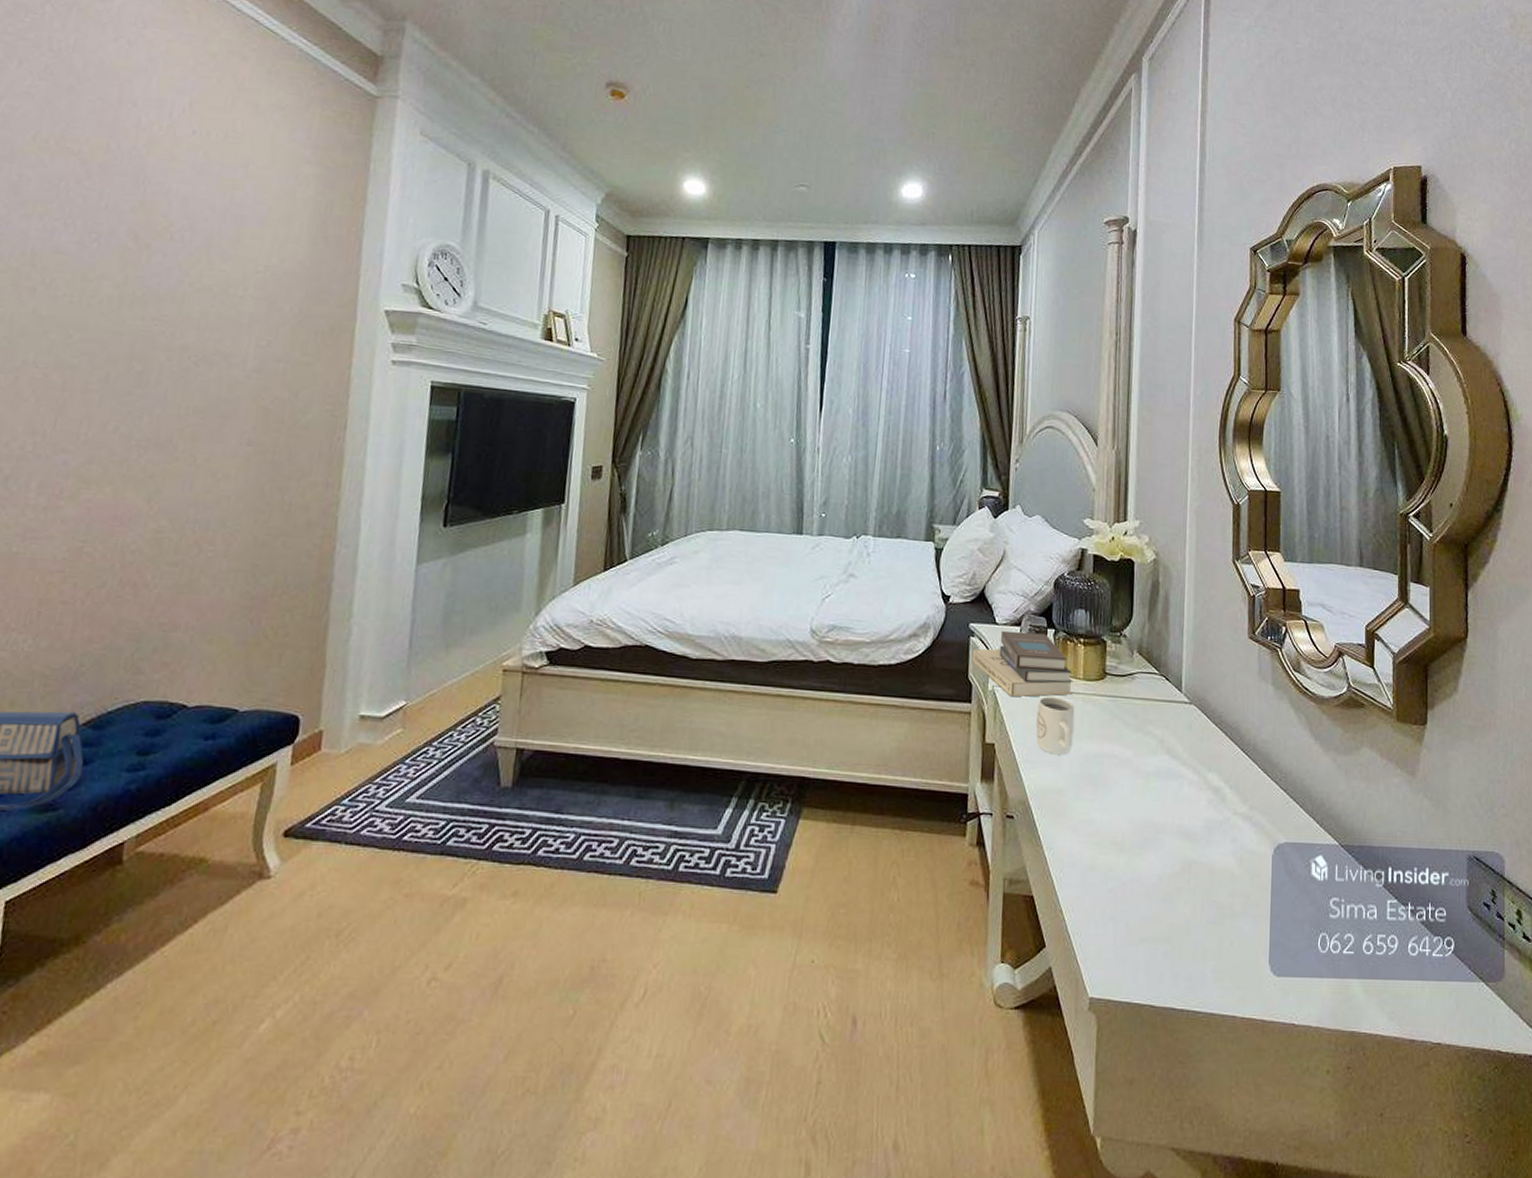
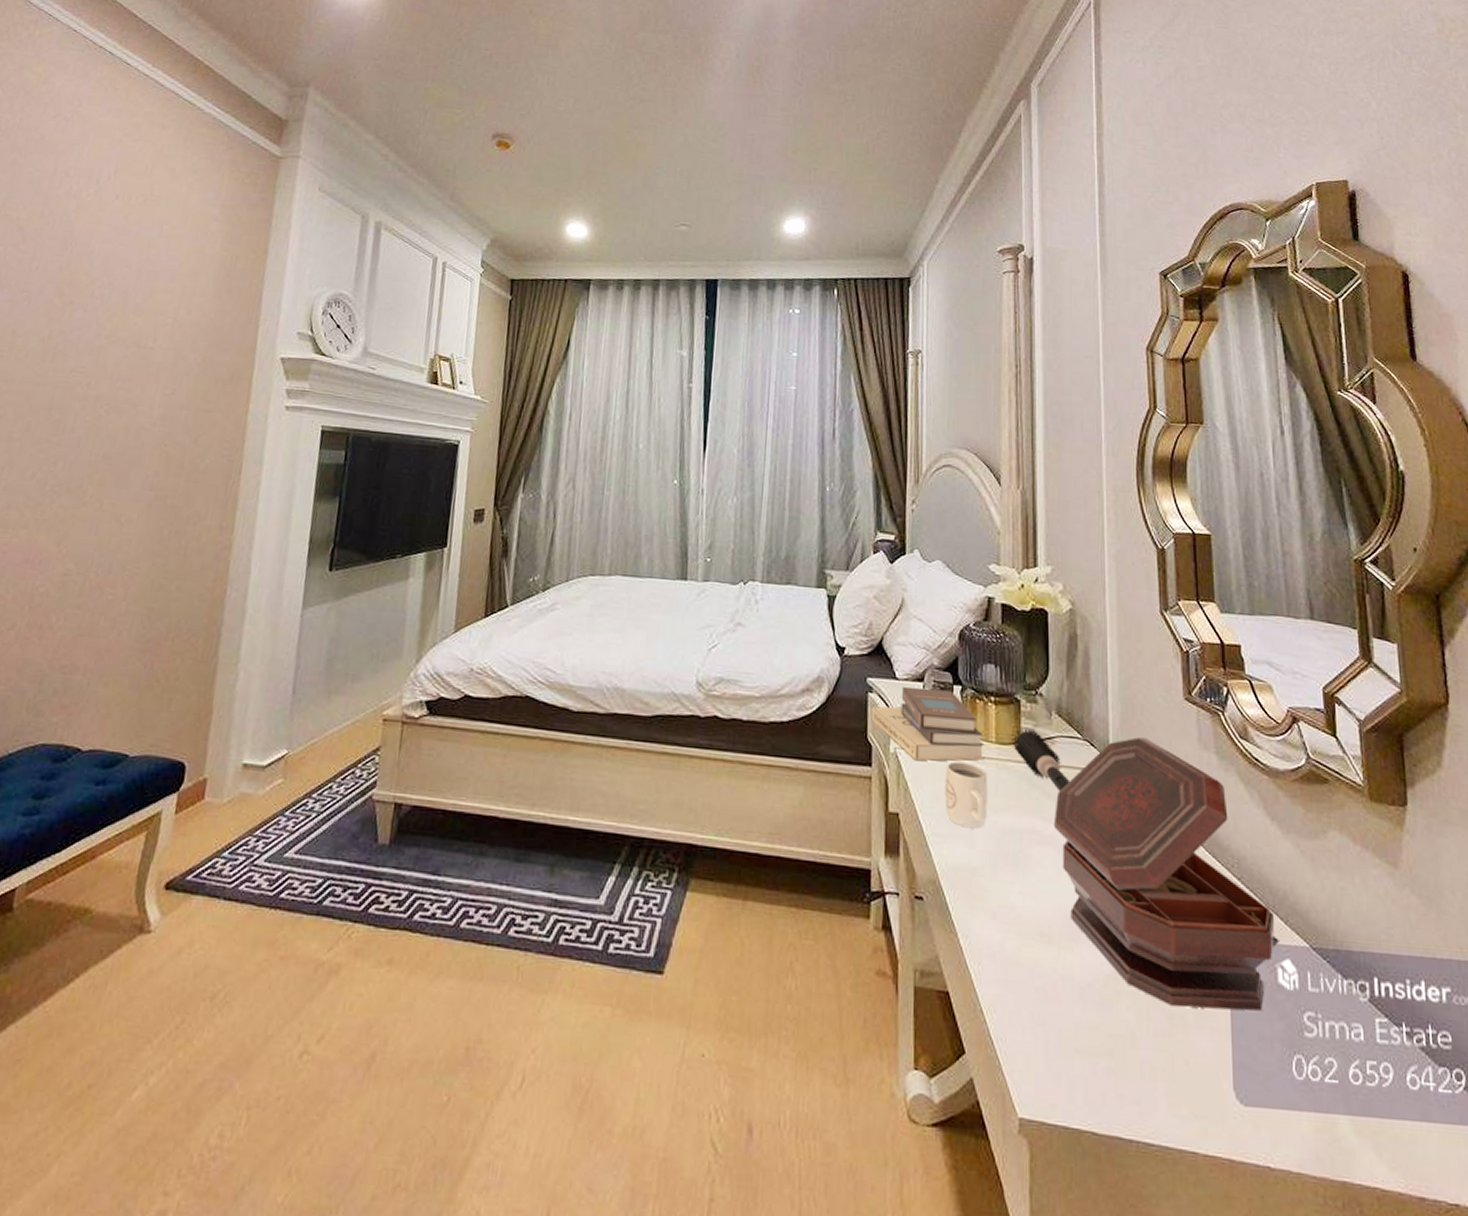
hairbrush: none [1097,666,1147,721] -> present [1011,728,1070,792]
jewelry box: none [1130,672,1314,900] -> present [1053,737,1279,1011]

